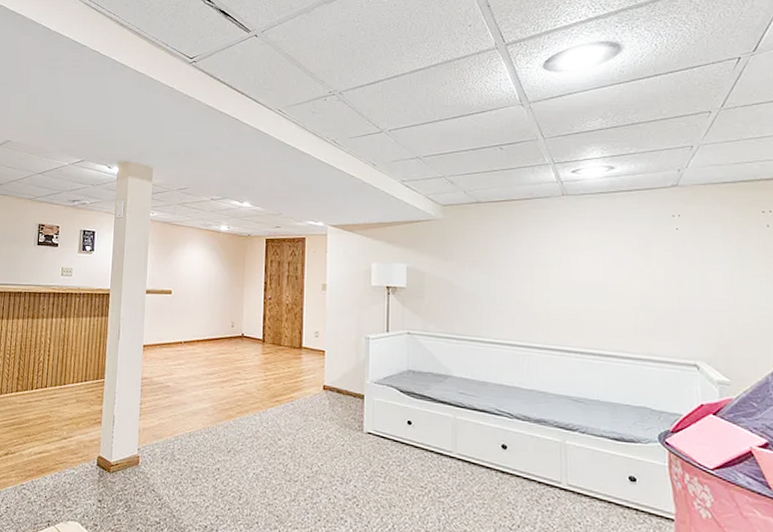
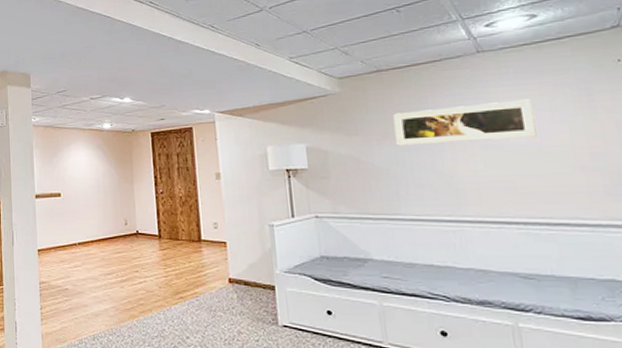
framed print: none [485,242,601,278] -> present [392,99,537,146]

